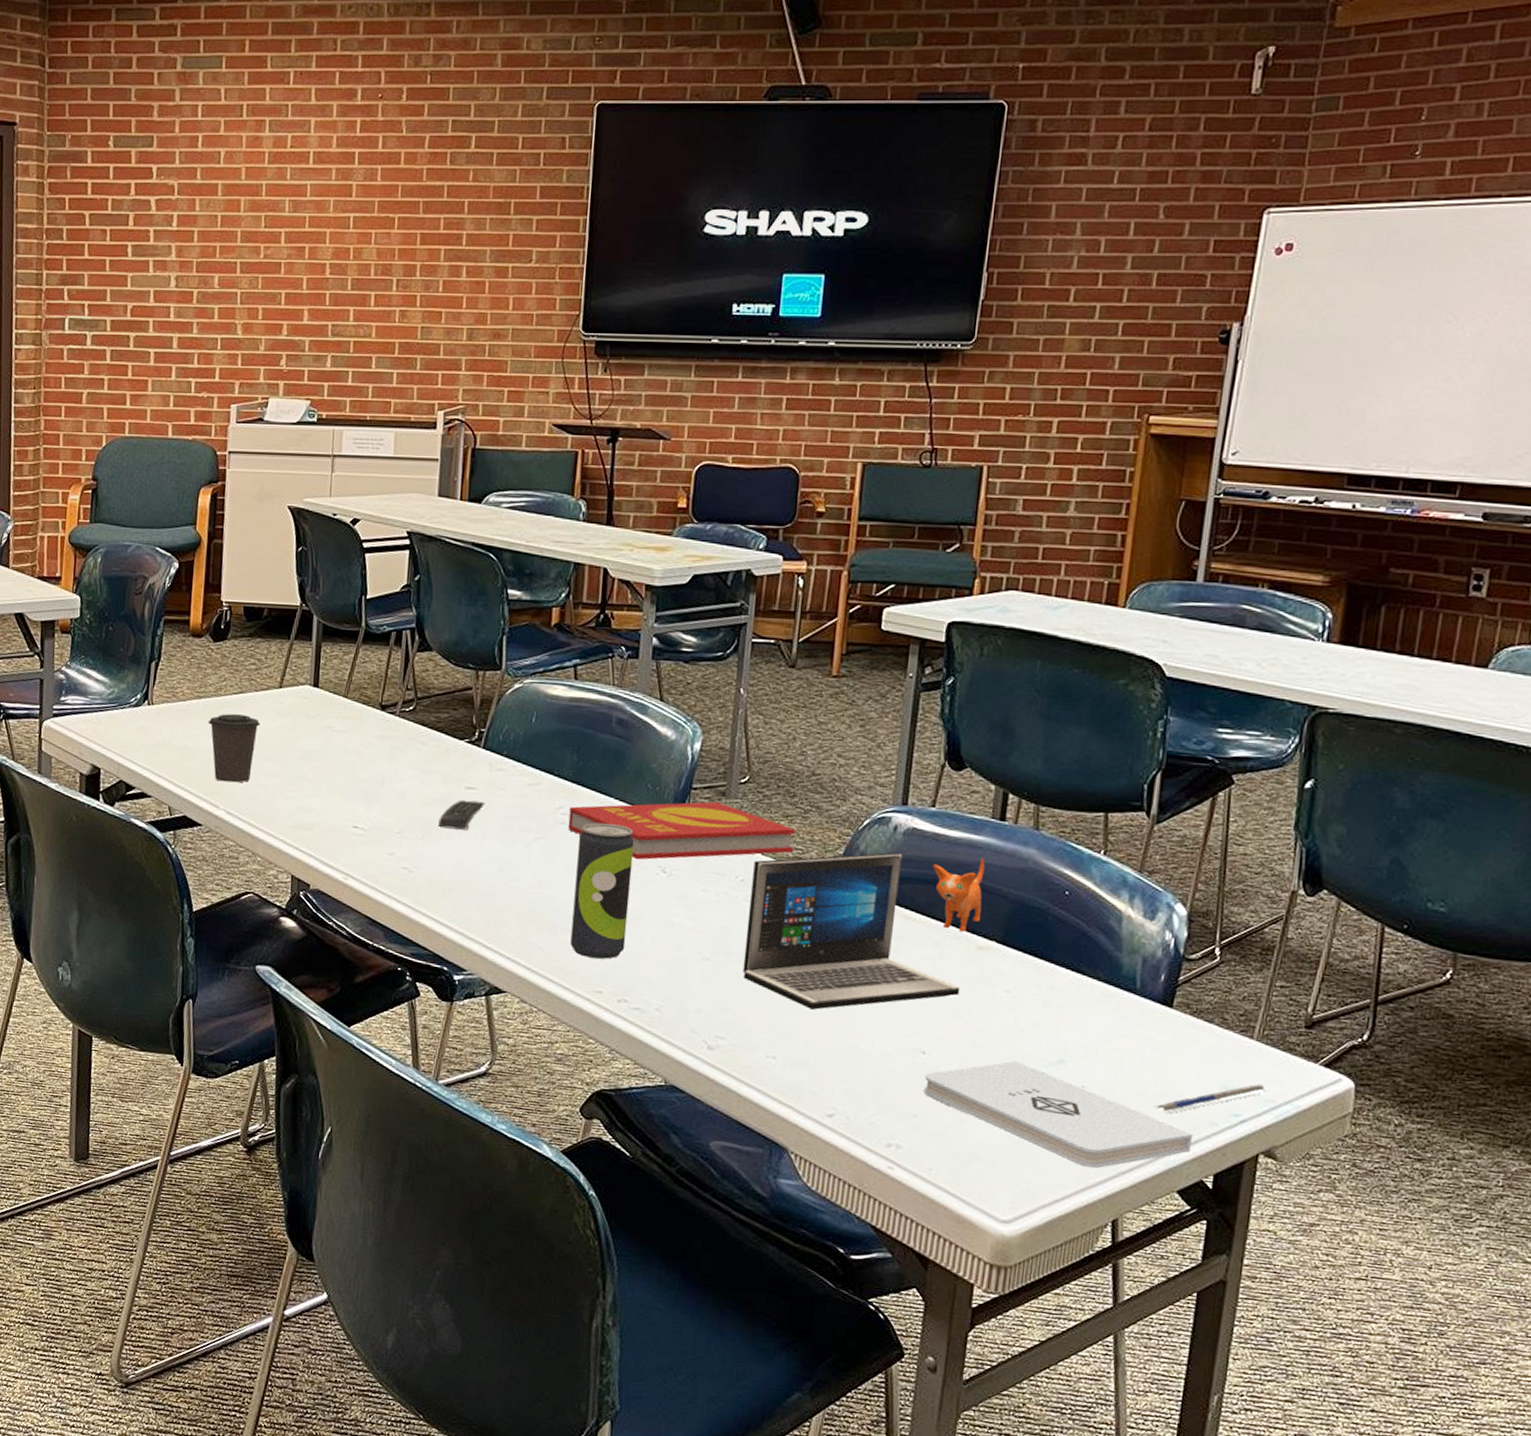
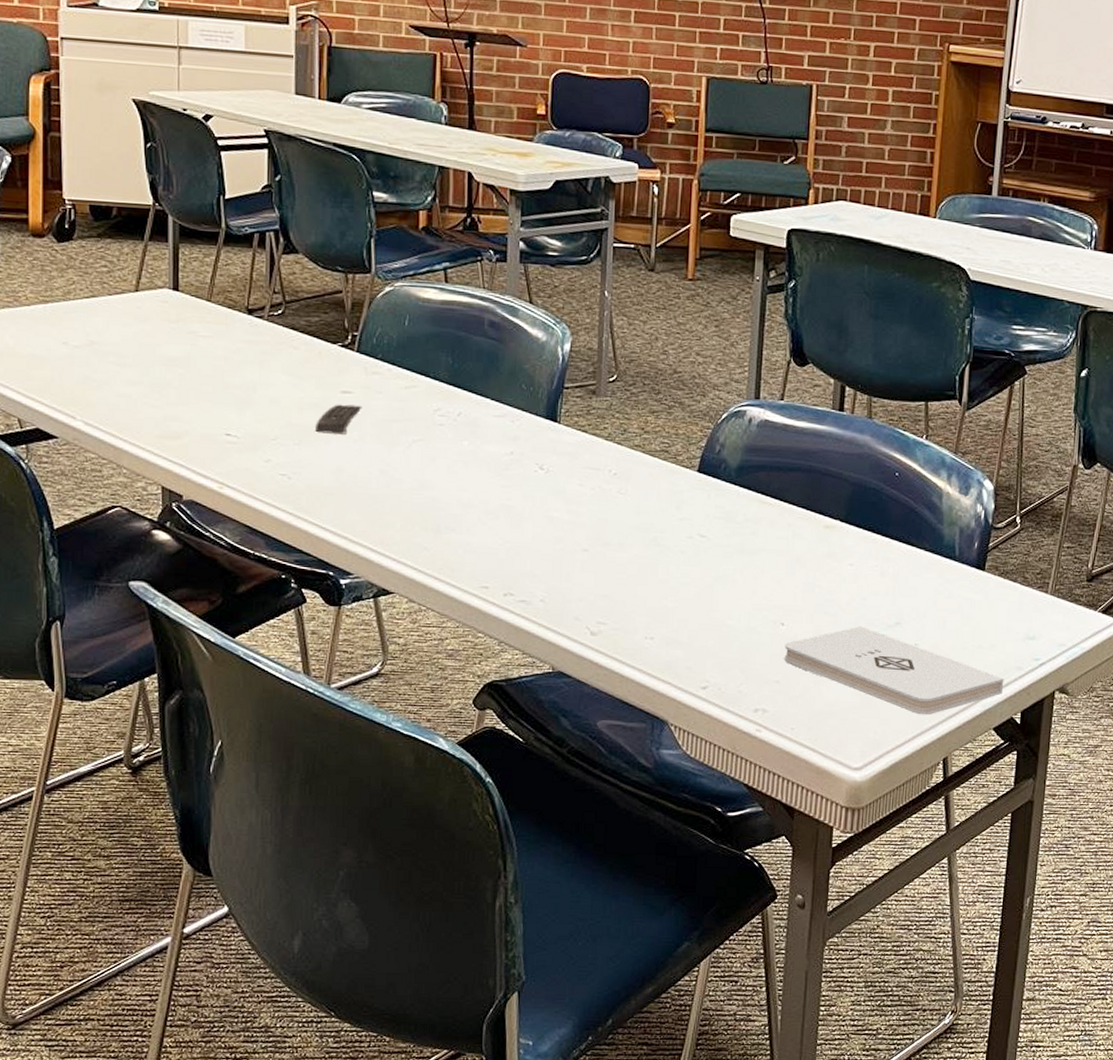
coffee cup: present [208,714,261,783] -> none [57,319,117,392]
book: present [568,801,796,860] -> none [446,400,662,459]
beverage can: present [570,823,635,959] -> none [455,423,512,555]
laptop: present [742,852,985,1010] -> none [619,442,828,592]
pen: present [1154,1084,1267,1114] -> none [973,631,1060,663]

